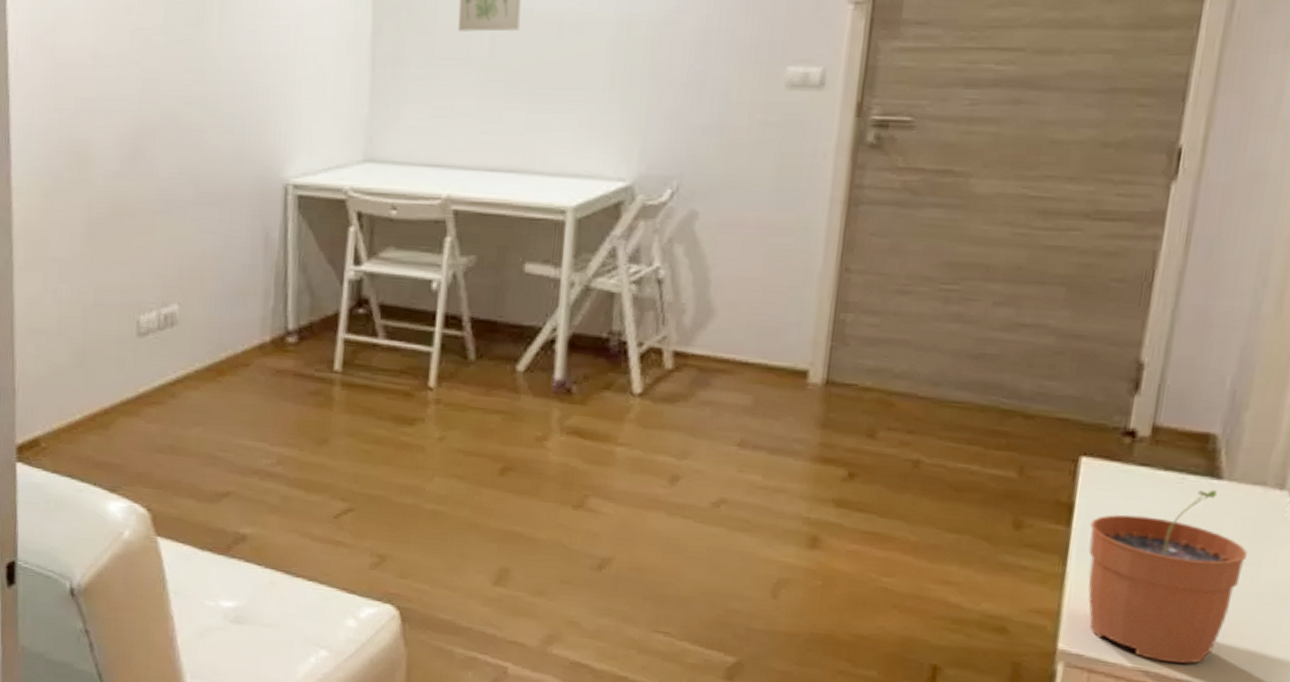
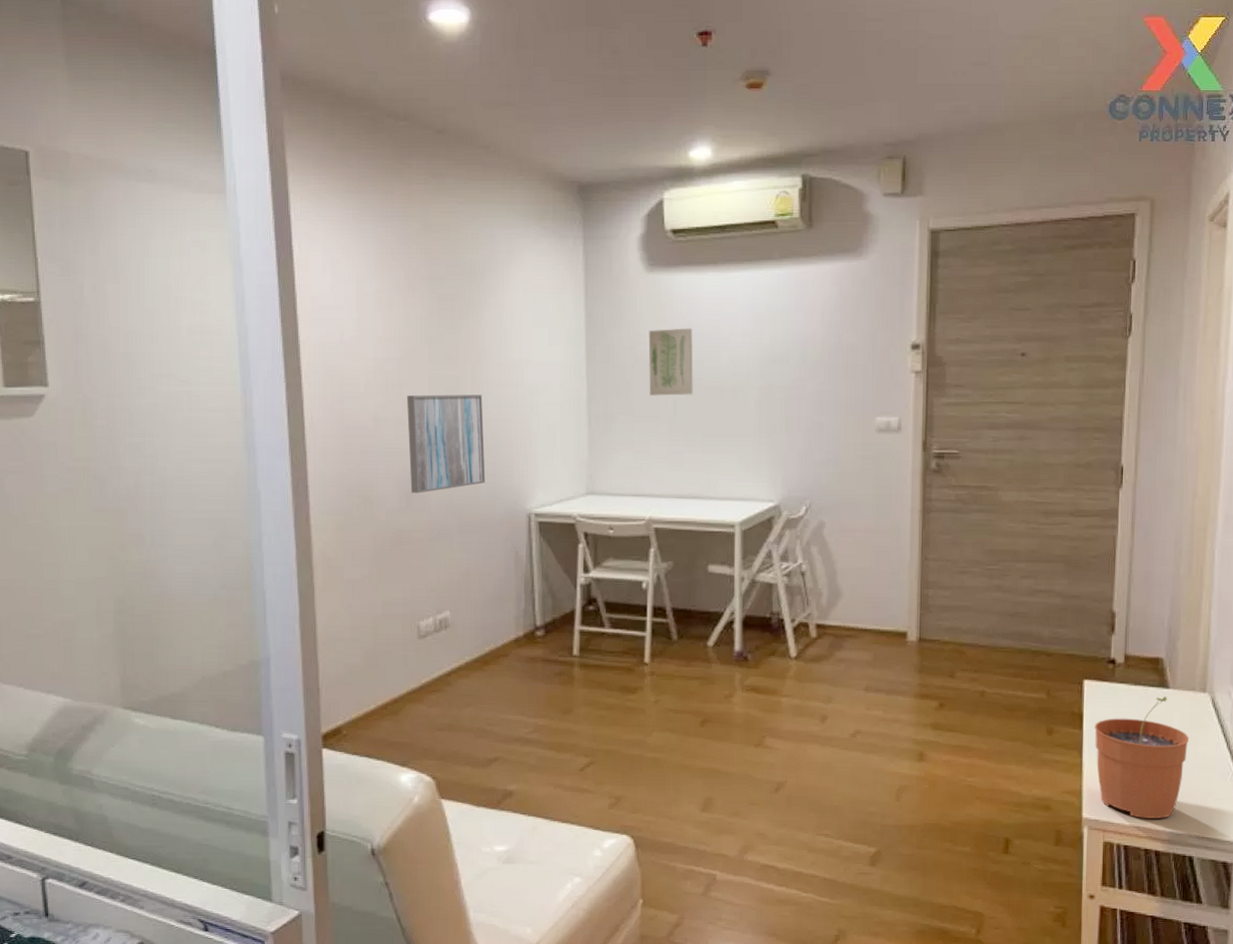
wall art: none [135,25,233,153] -> present [406,394,486,494]

